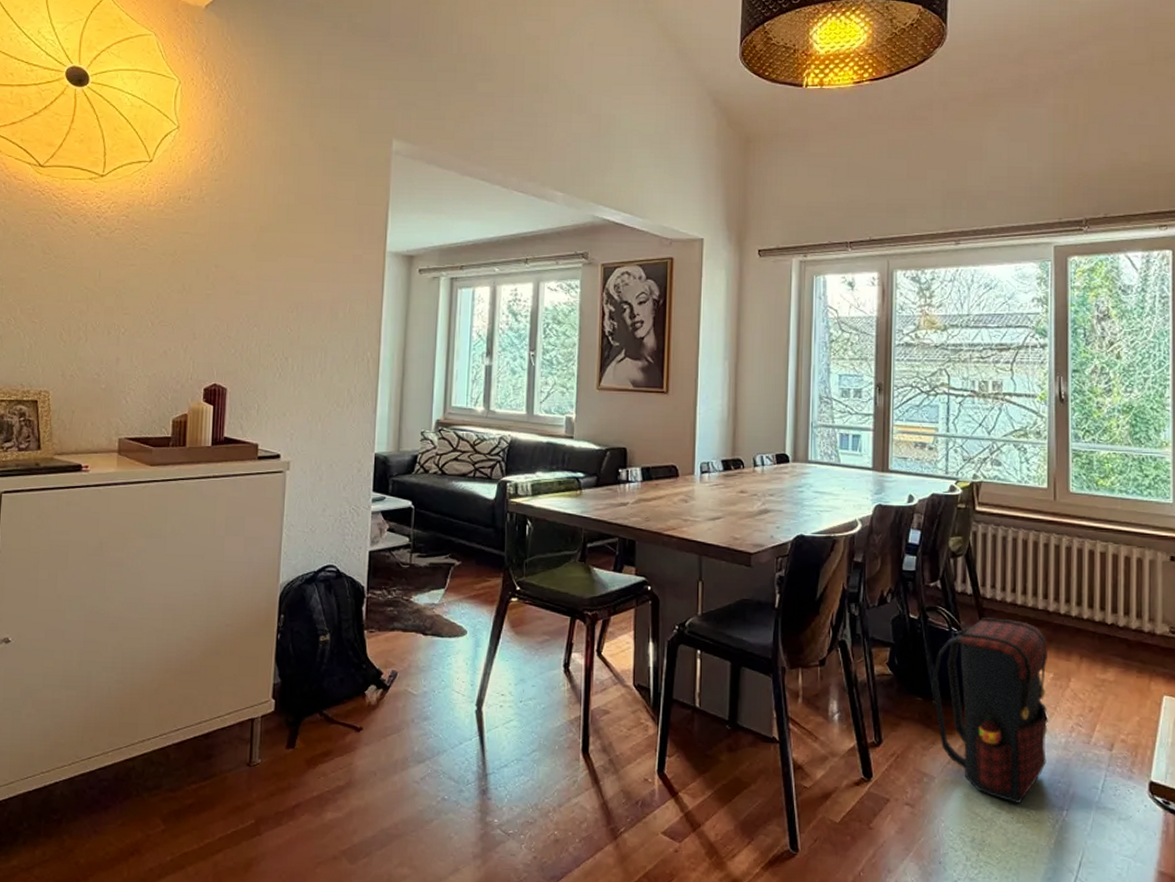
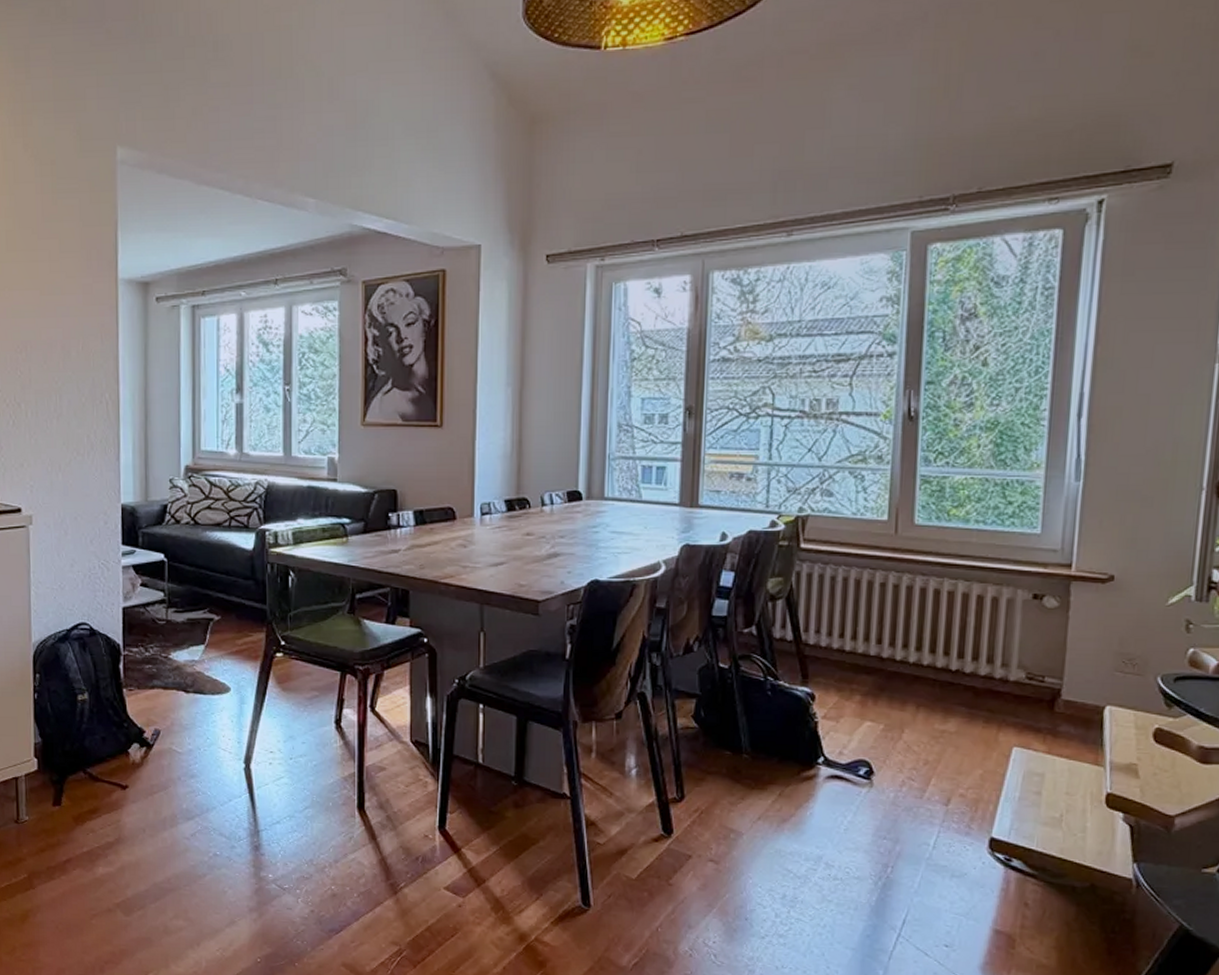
satchel: present [931,617,1047,803] -> none [742,665,878,860]

